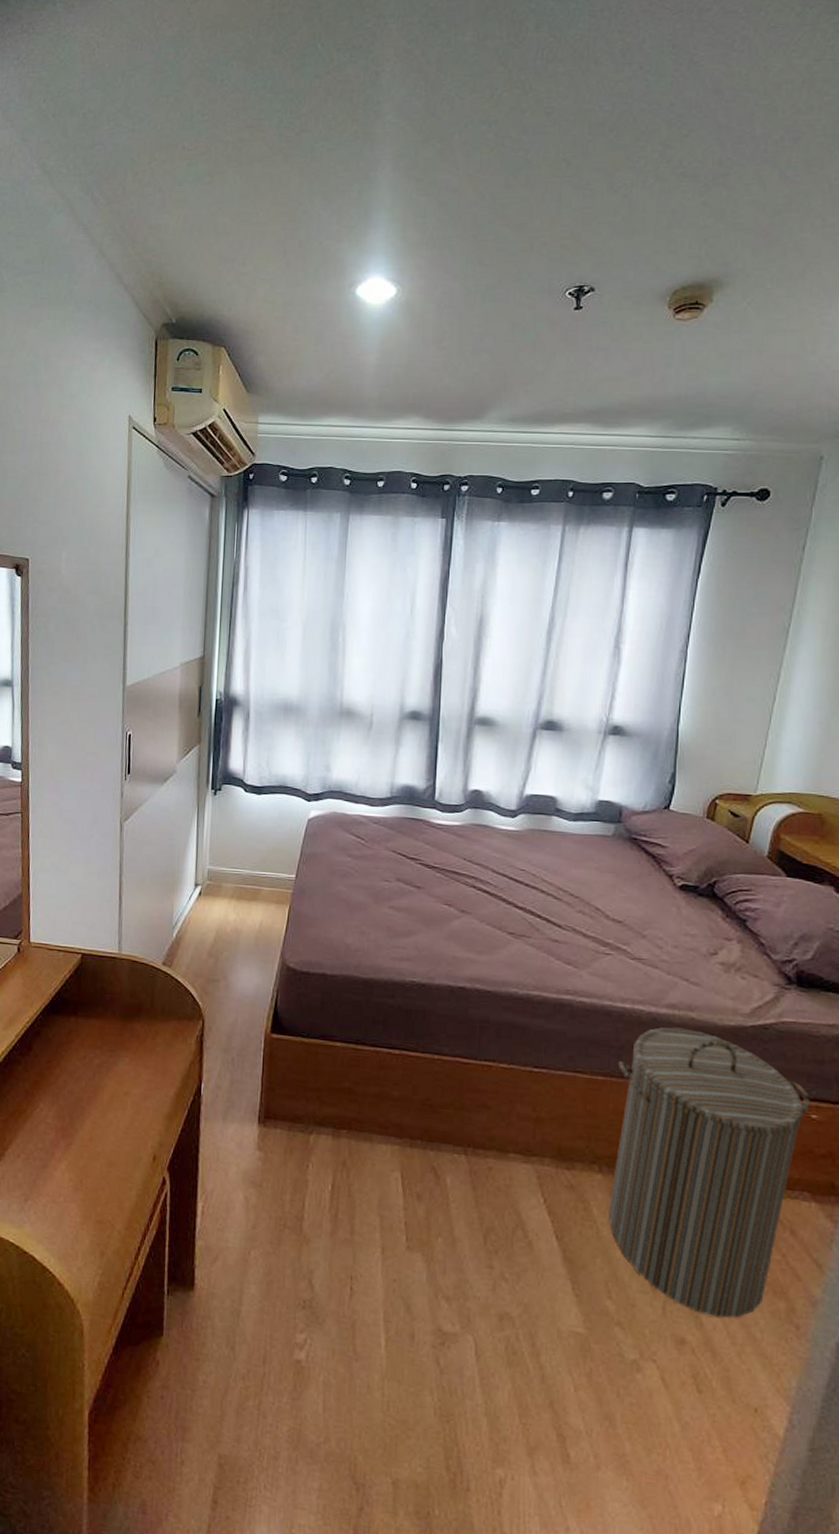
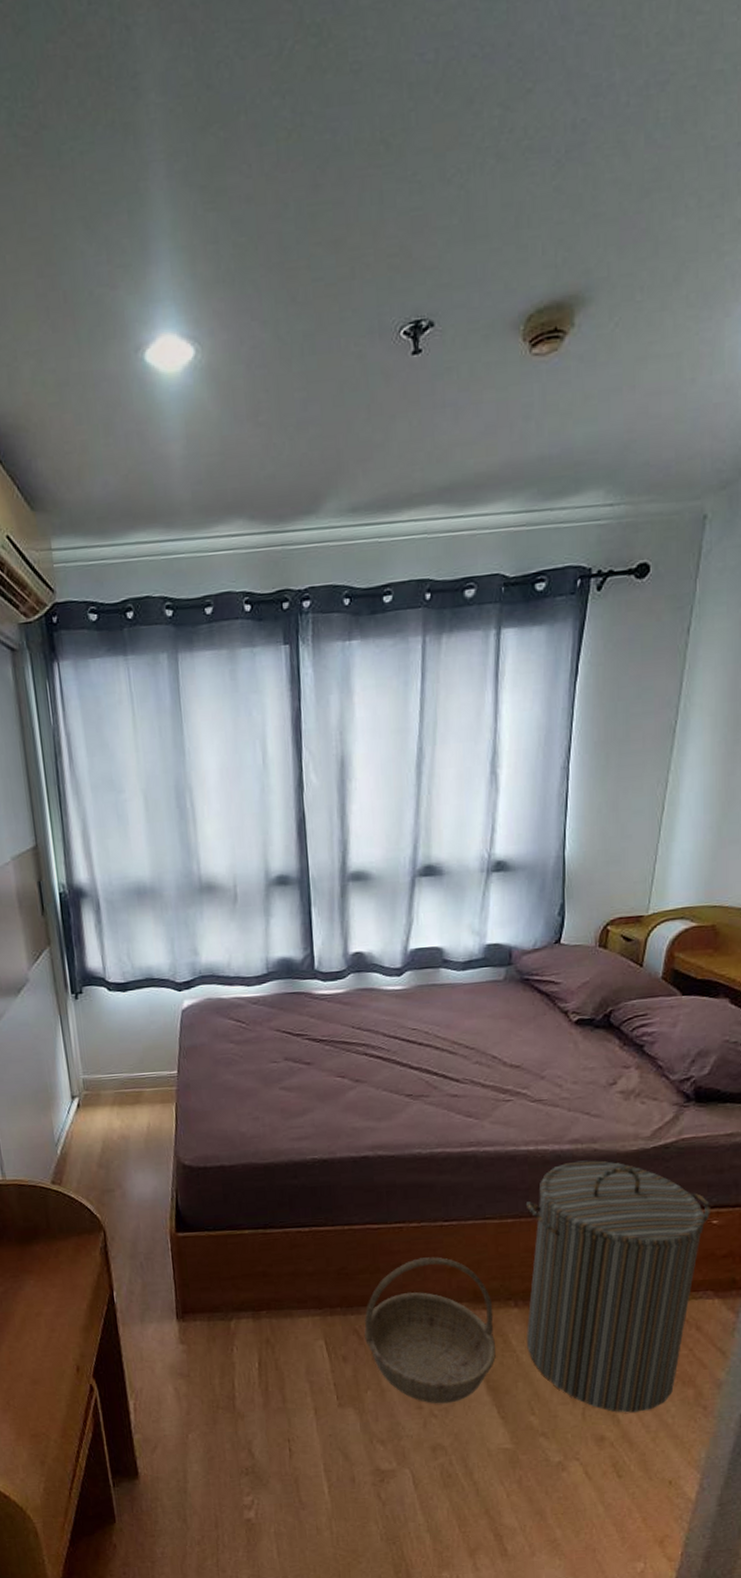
basket: none [442,1102,576,1268] -> present [364,1257,496,1404]

